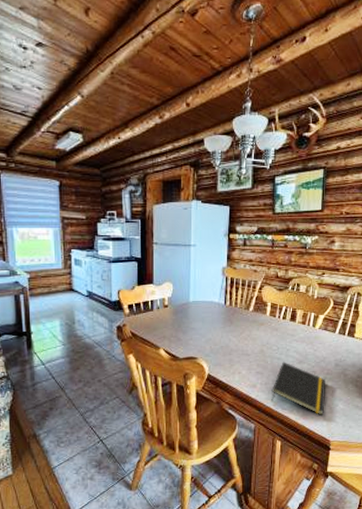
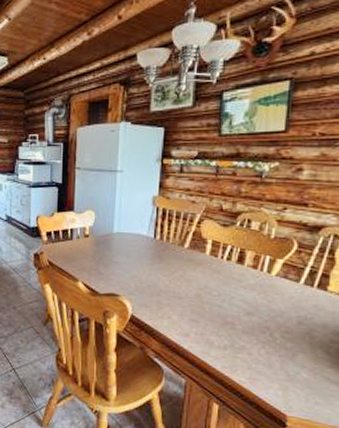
notepad: present [271,362,326,415] -> none [208,311,284,382]

